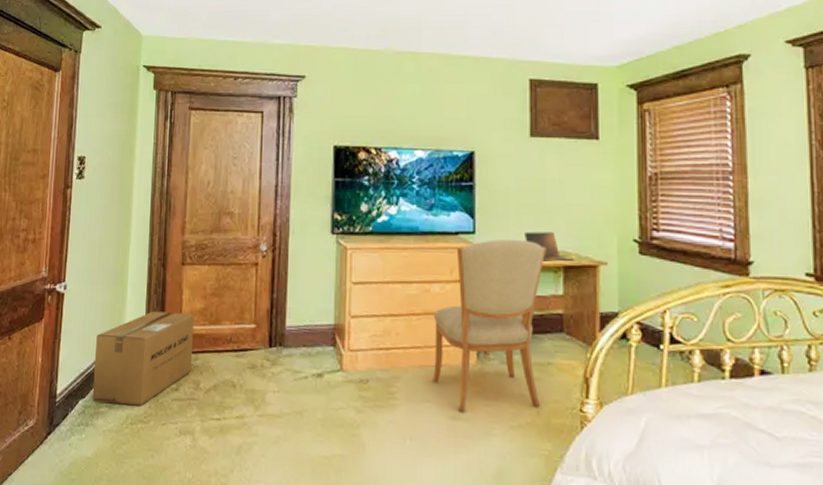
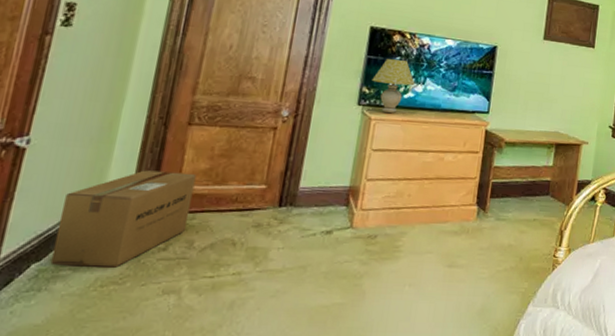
table lamp: none [342,180,388,241] -> present [372,59,415,114]
chair: present [433,239,547,413] -> none [436,119,545,262]
laptop: present [525,231,575,262] -> none [528,114,565,140]

